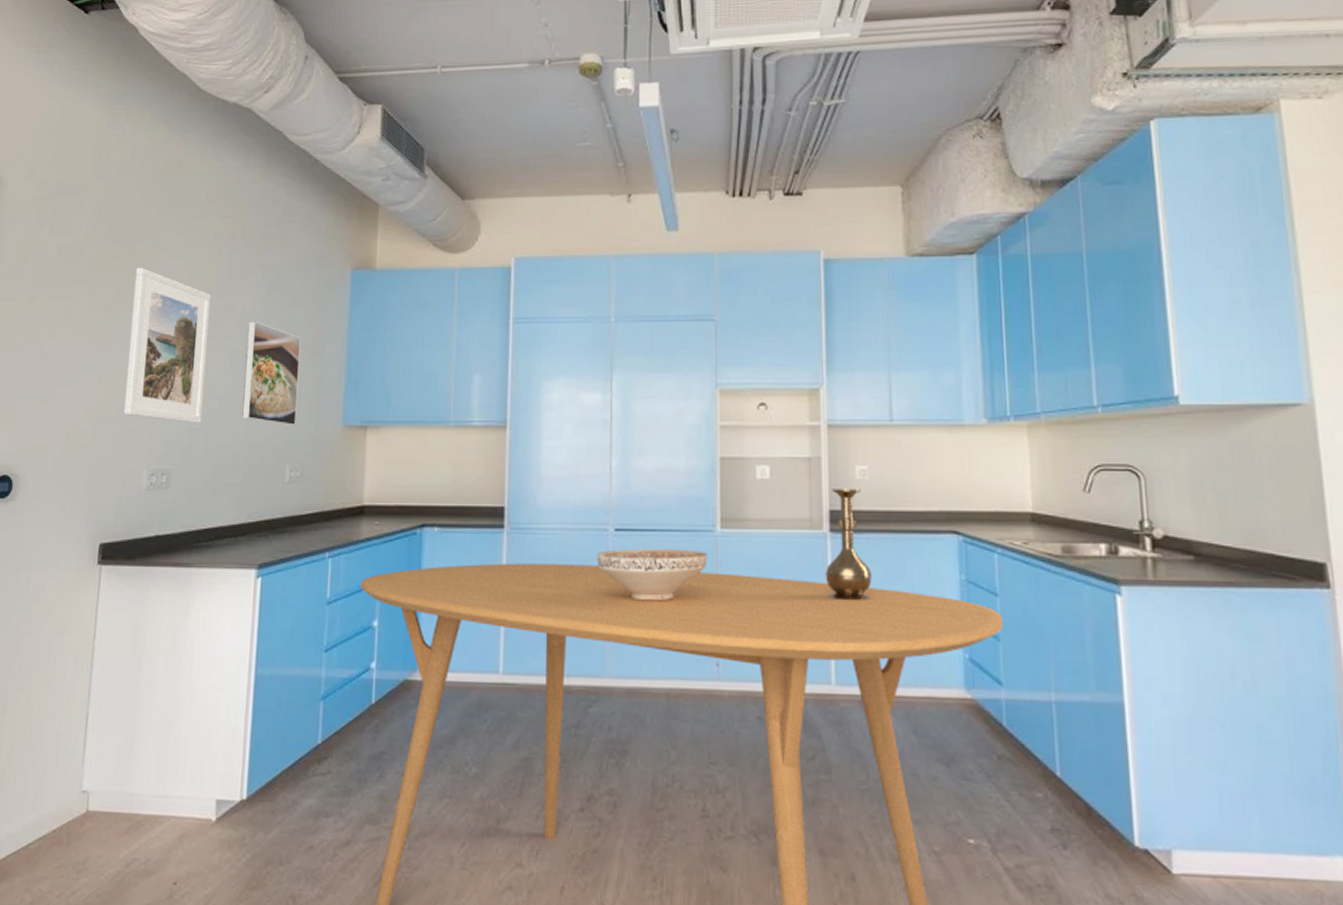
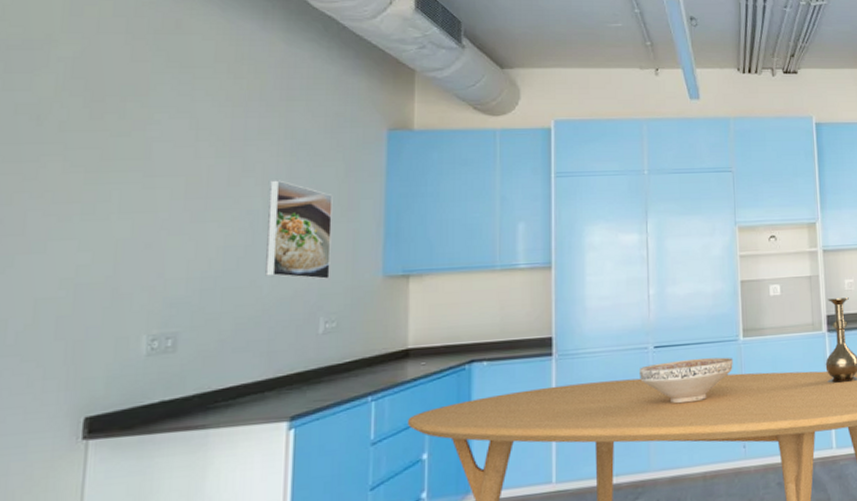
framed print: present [123,267,211,423] -> none [112,127,224,284]

